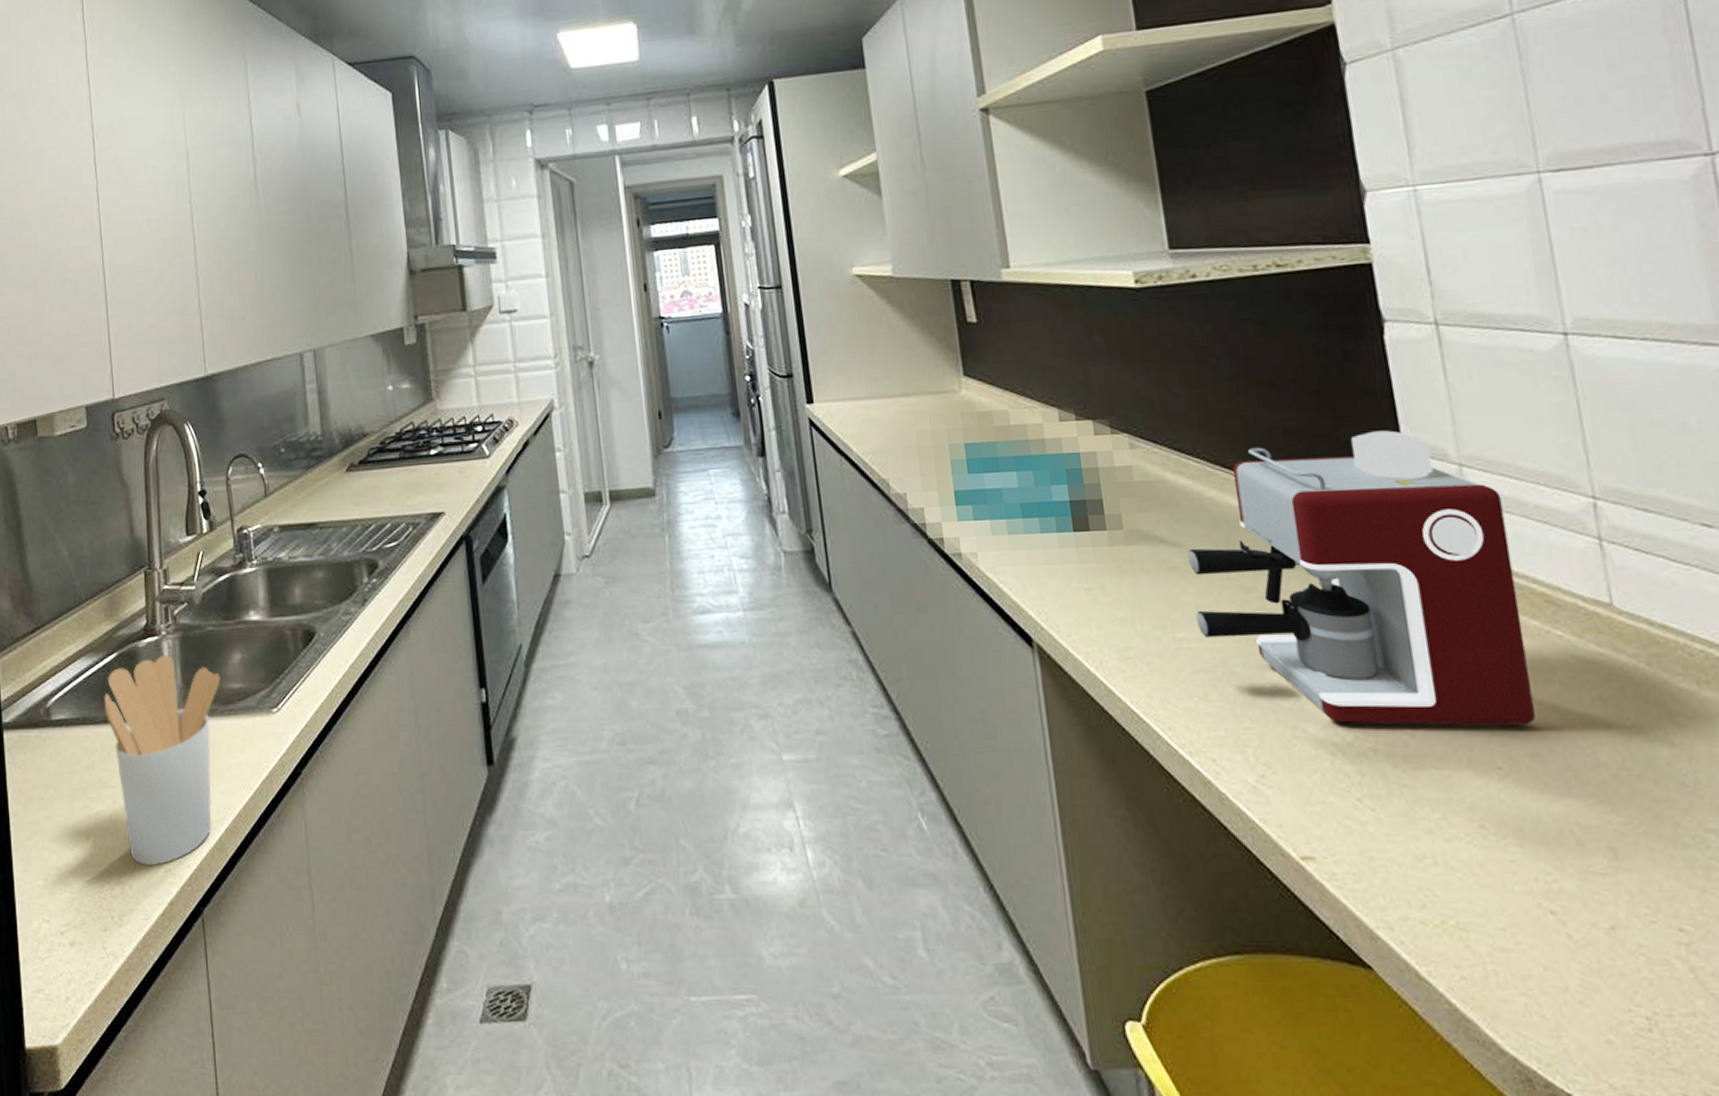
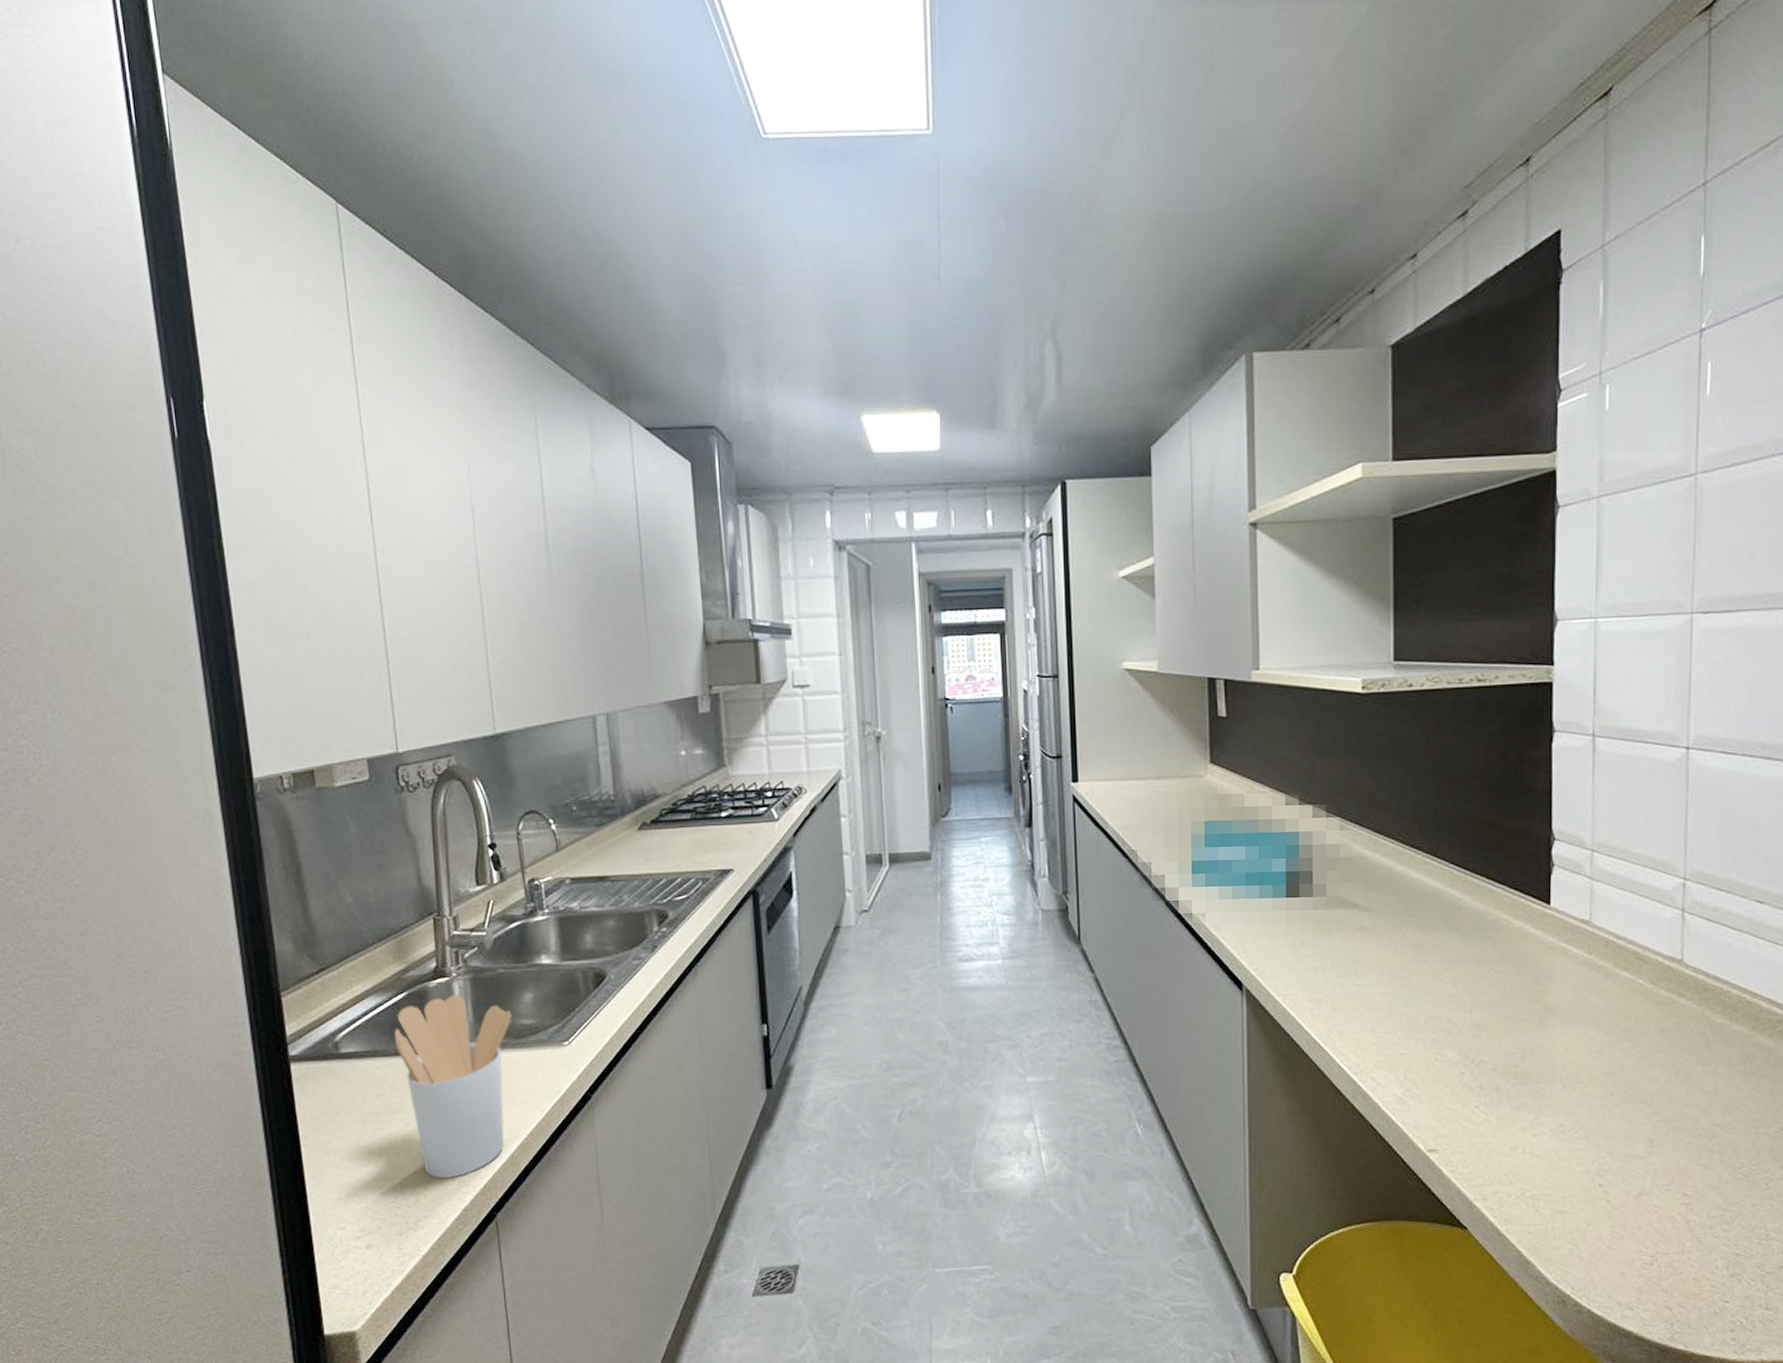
coffee maker: present [1187,430,1536,725] -> none [1374,821,1618,1051]

